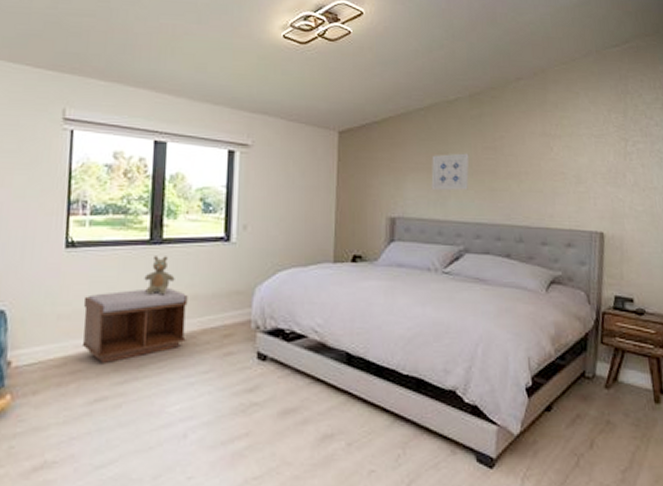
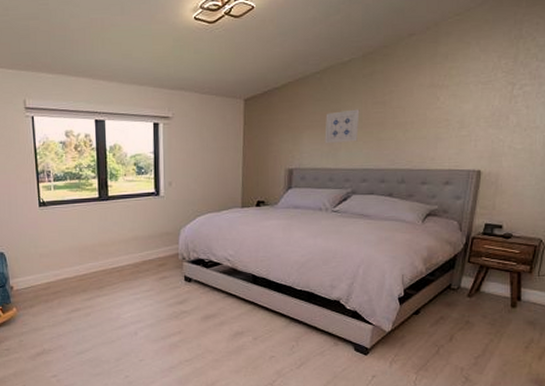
bench: present [81,288,188,363] -> none [56,233,131,286]
teddy bear: present [144,256,175,295] -> none [97,209,120,238]

